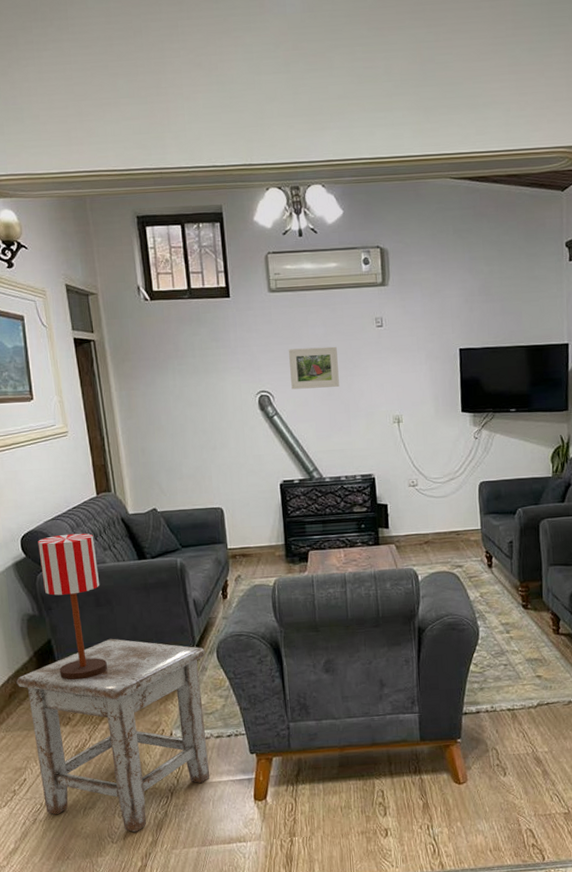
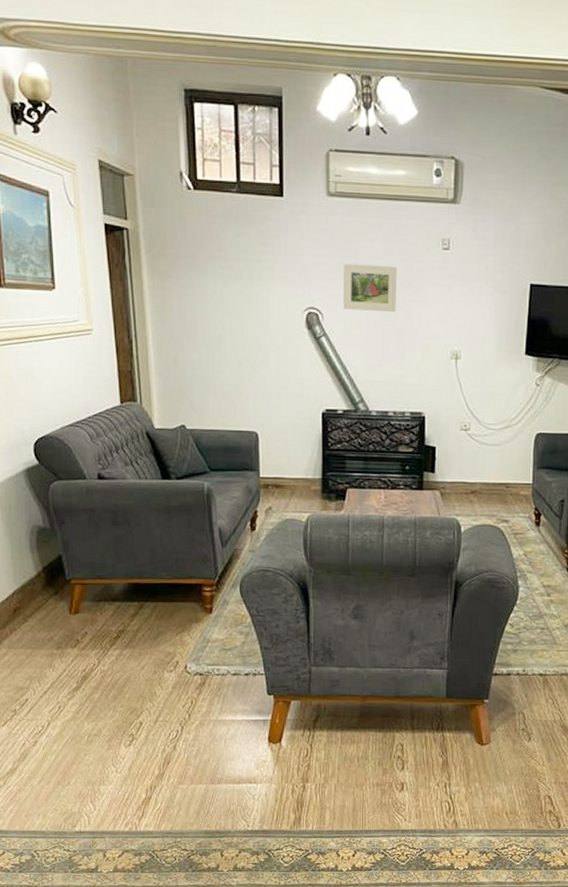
stool: present [16,638,210,833] -> none [22,560,228,764]
table lamp: present [38,533,107,680] -> none [53,443,121,601]

